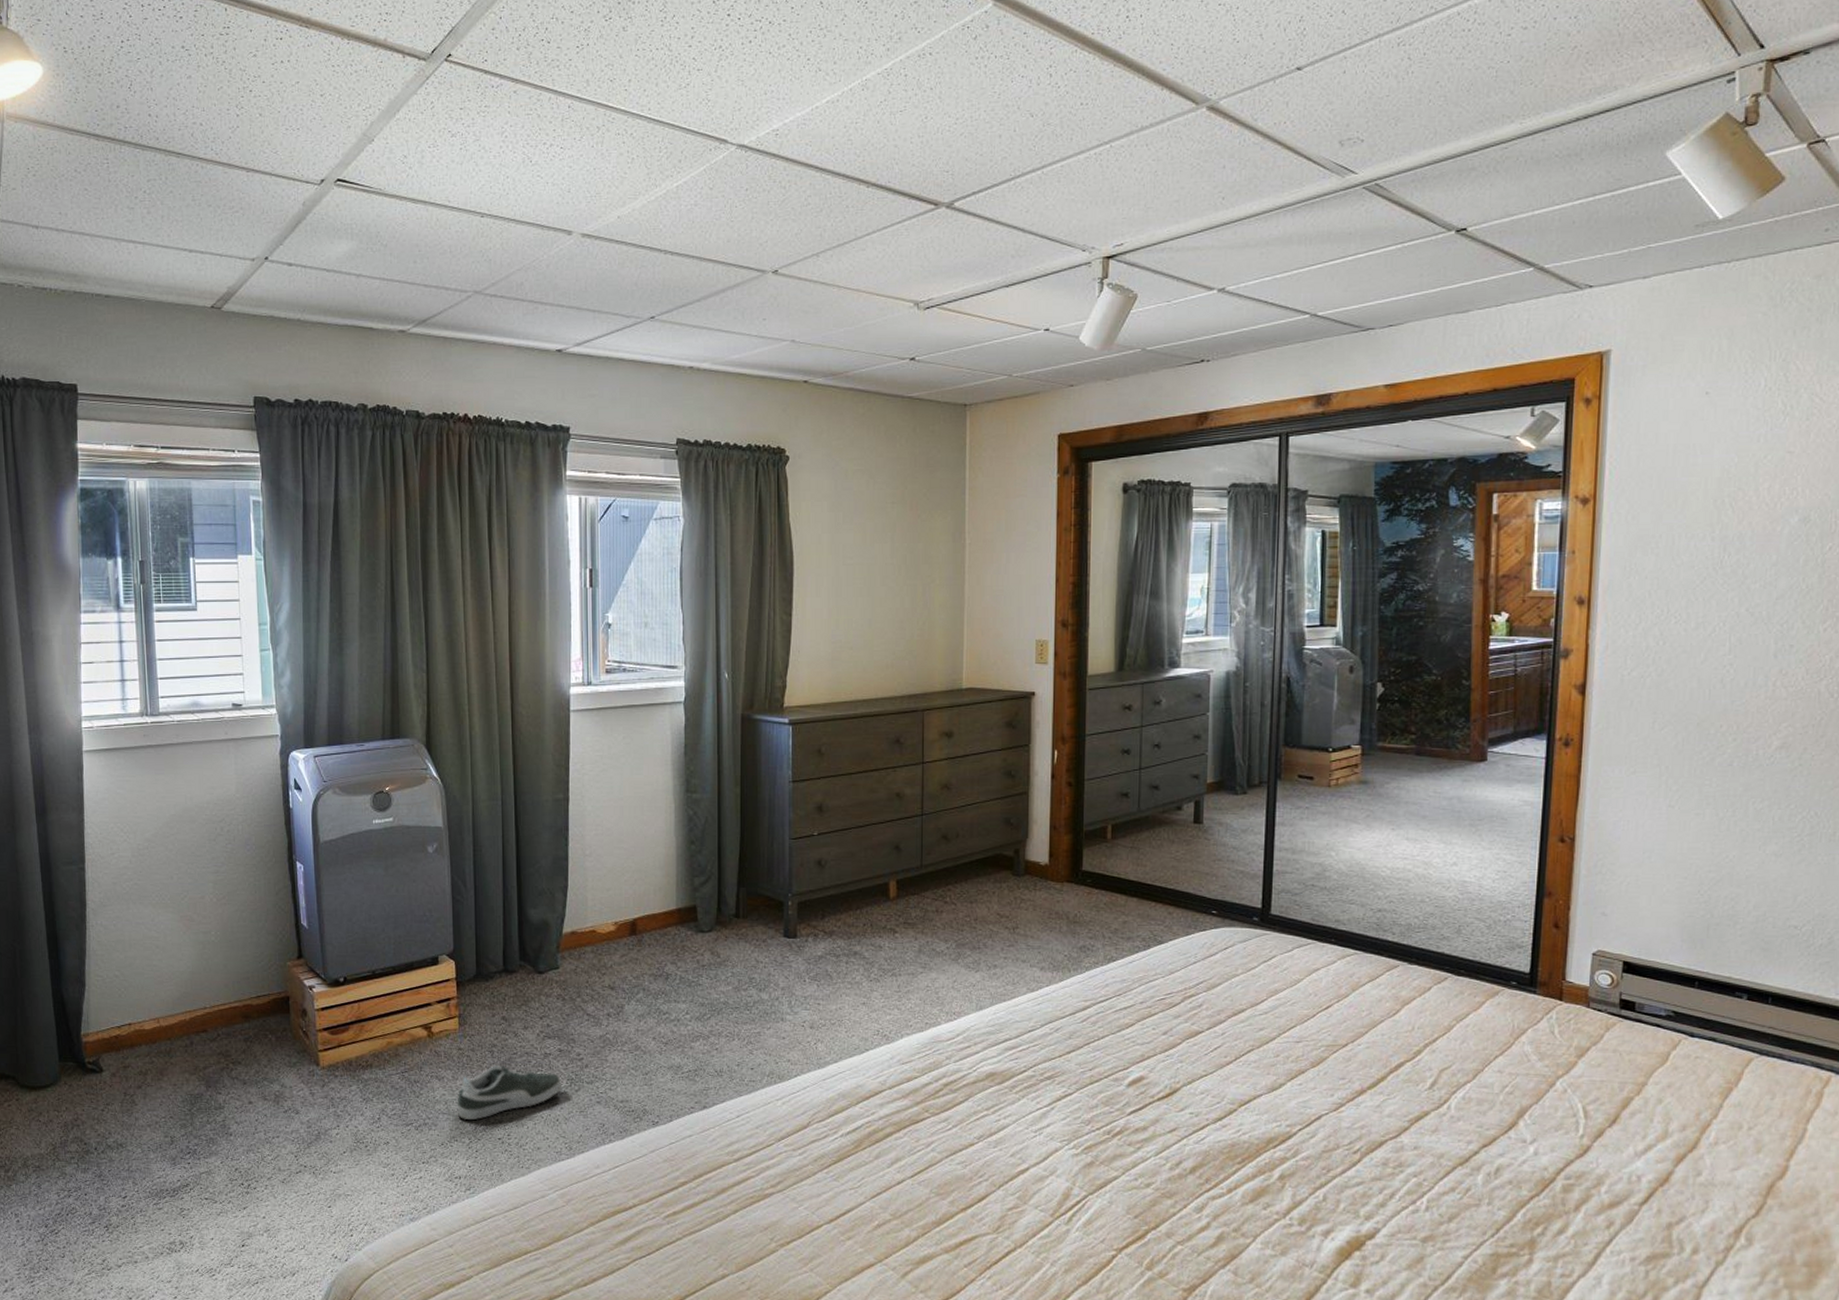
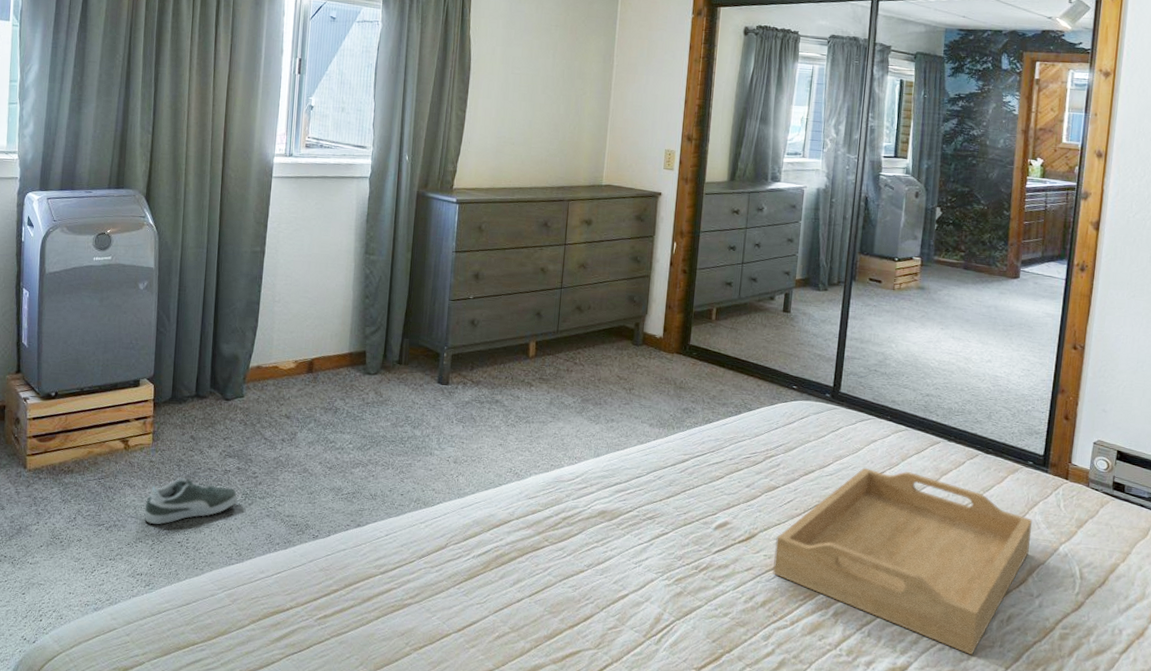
serving tray: none [1201,1002,1521,1217] -> present [772,467,1033,656]

